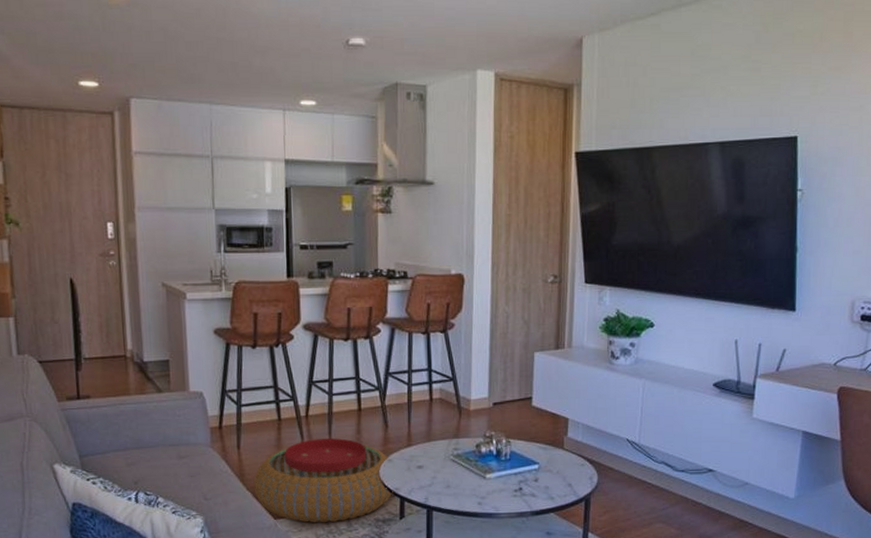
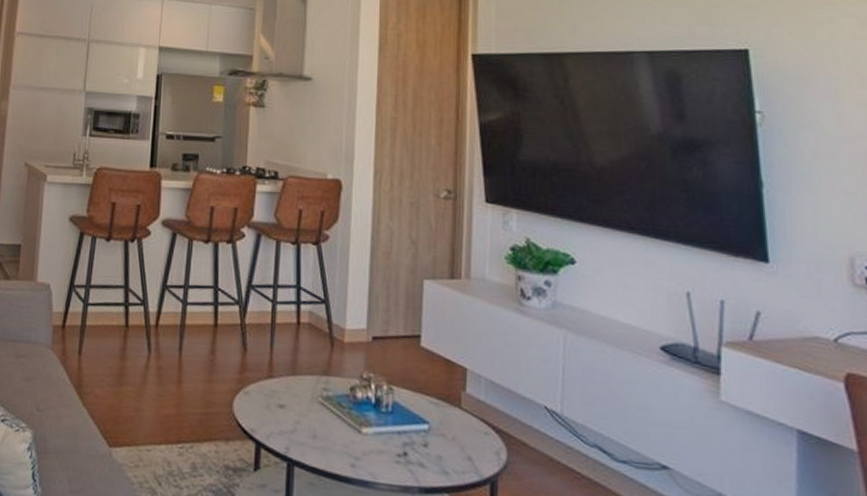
pouf: present [253,438,393,523] -> none [90,354,248,463]

